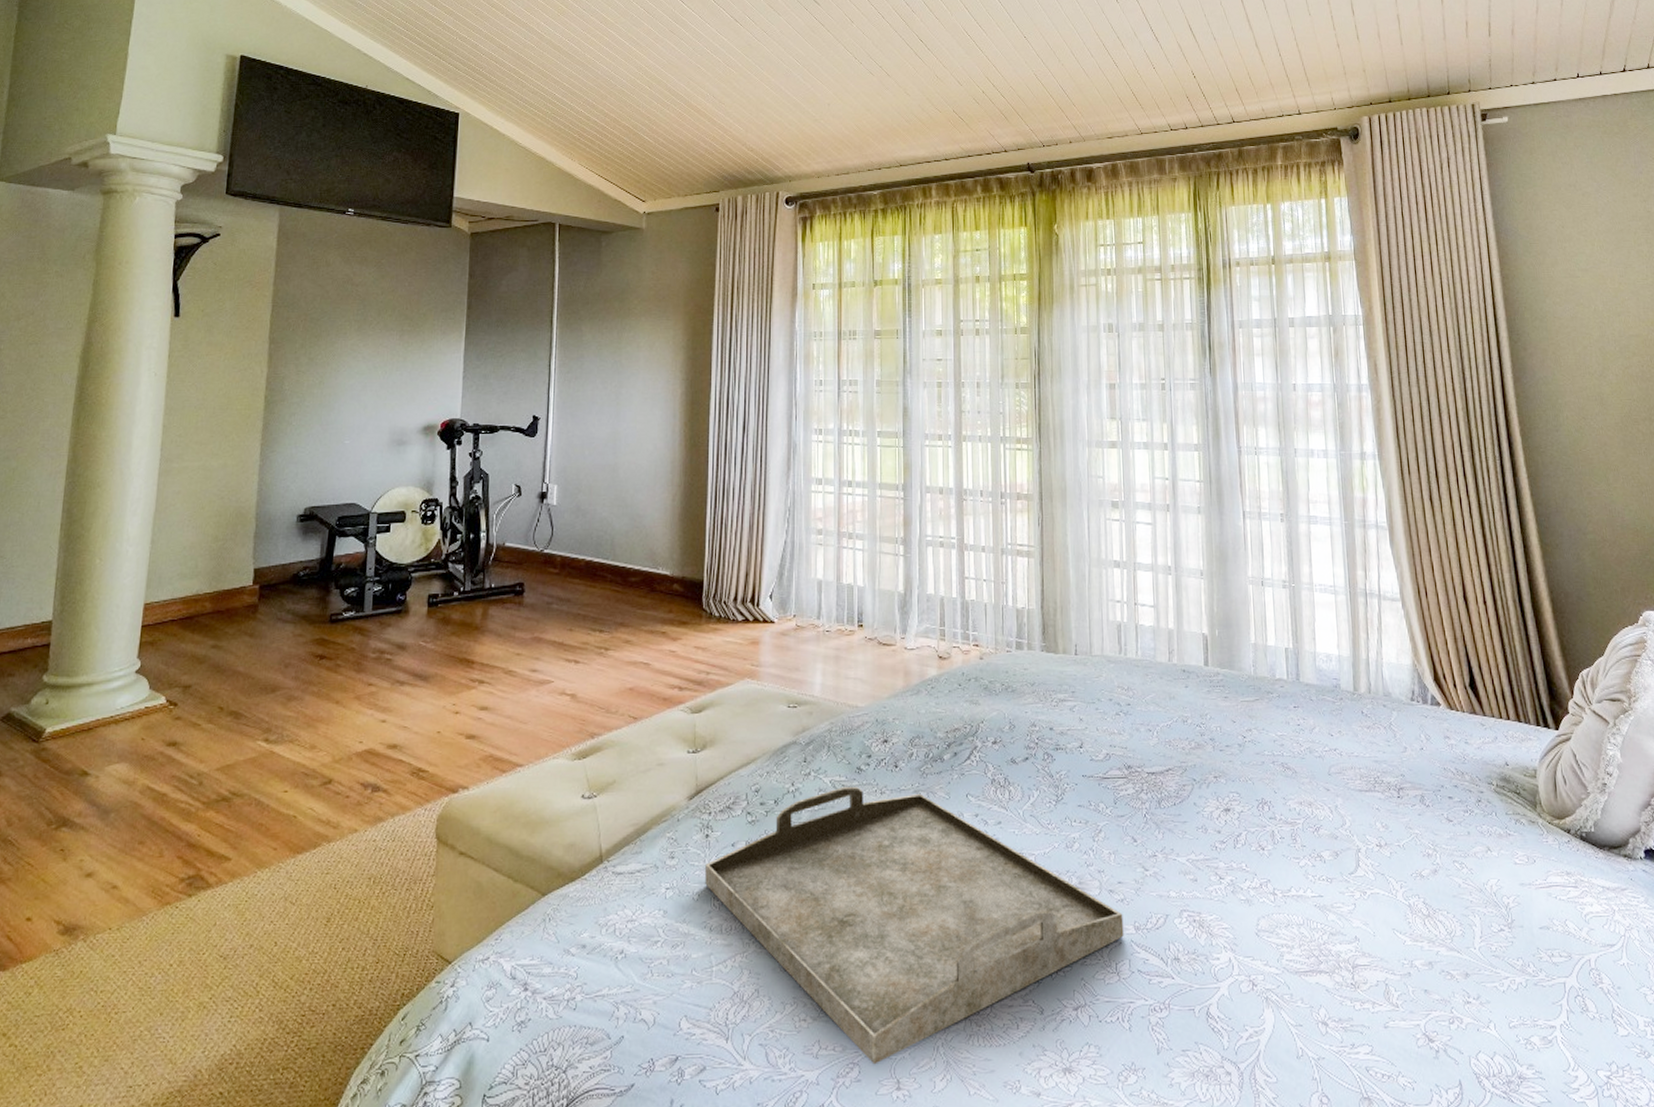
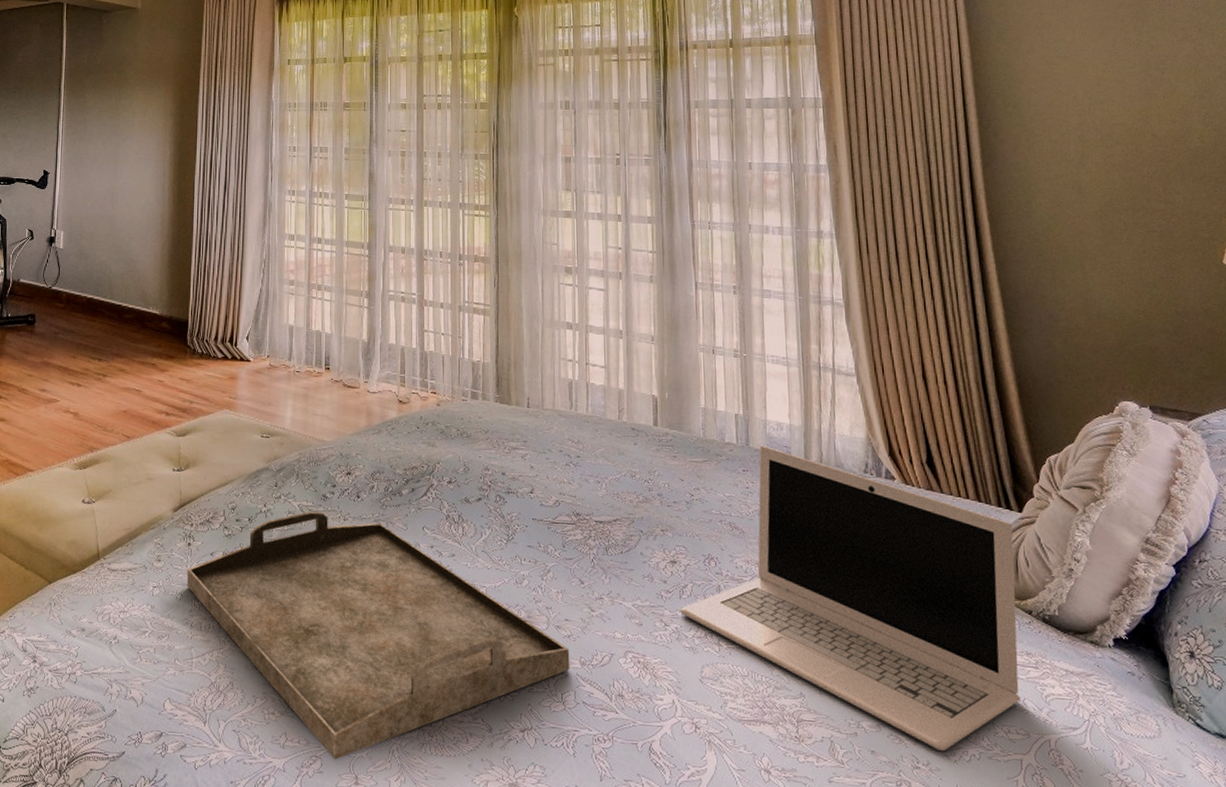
laptop: none [1235,679,1563,983] -> present [680,445,1021,752]

